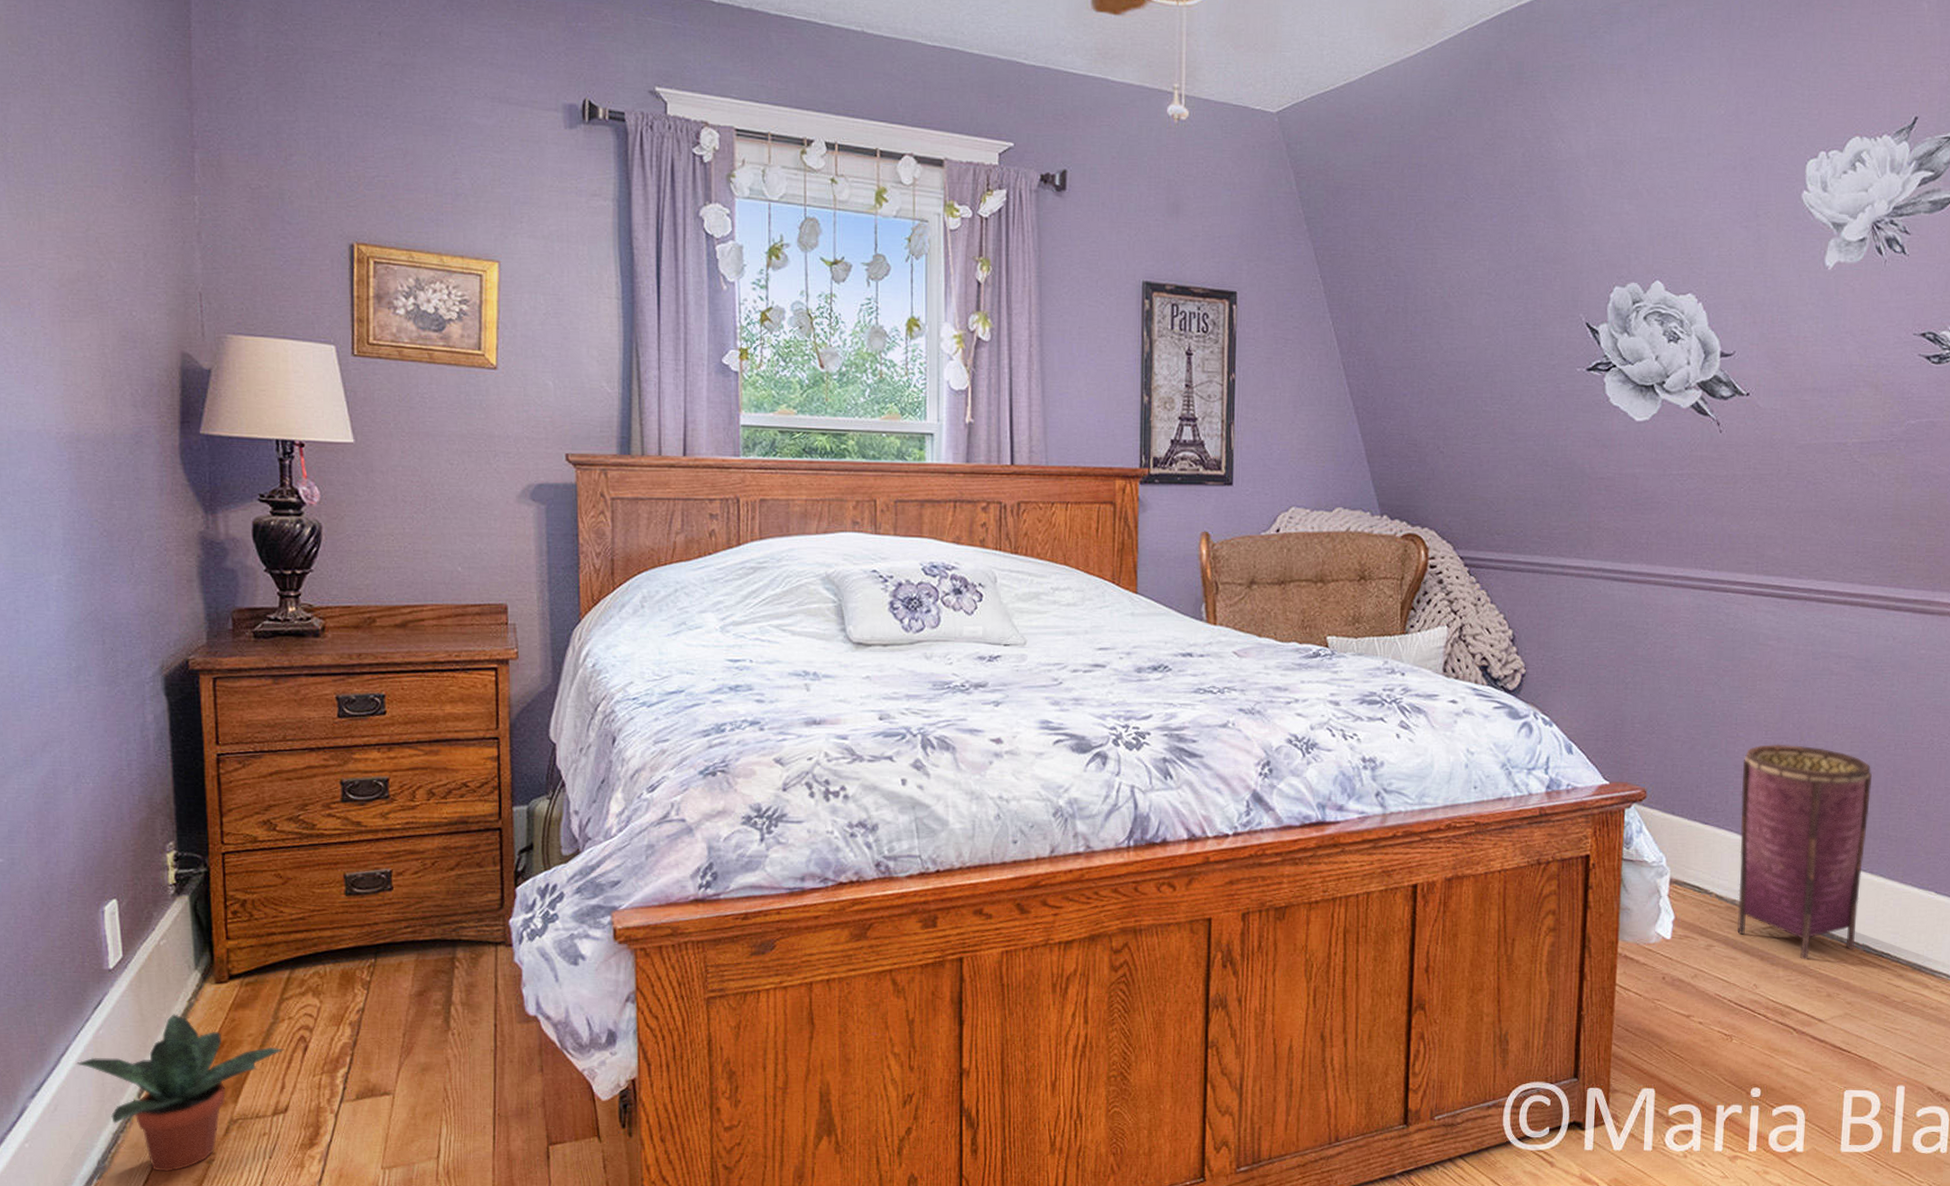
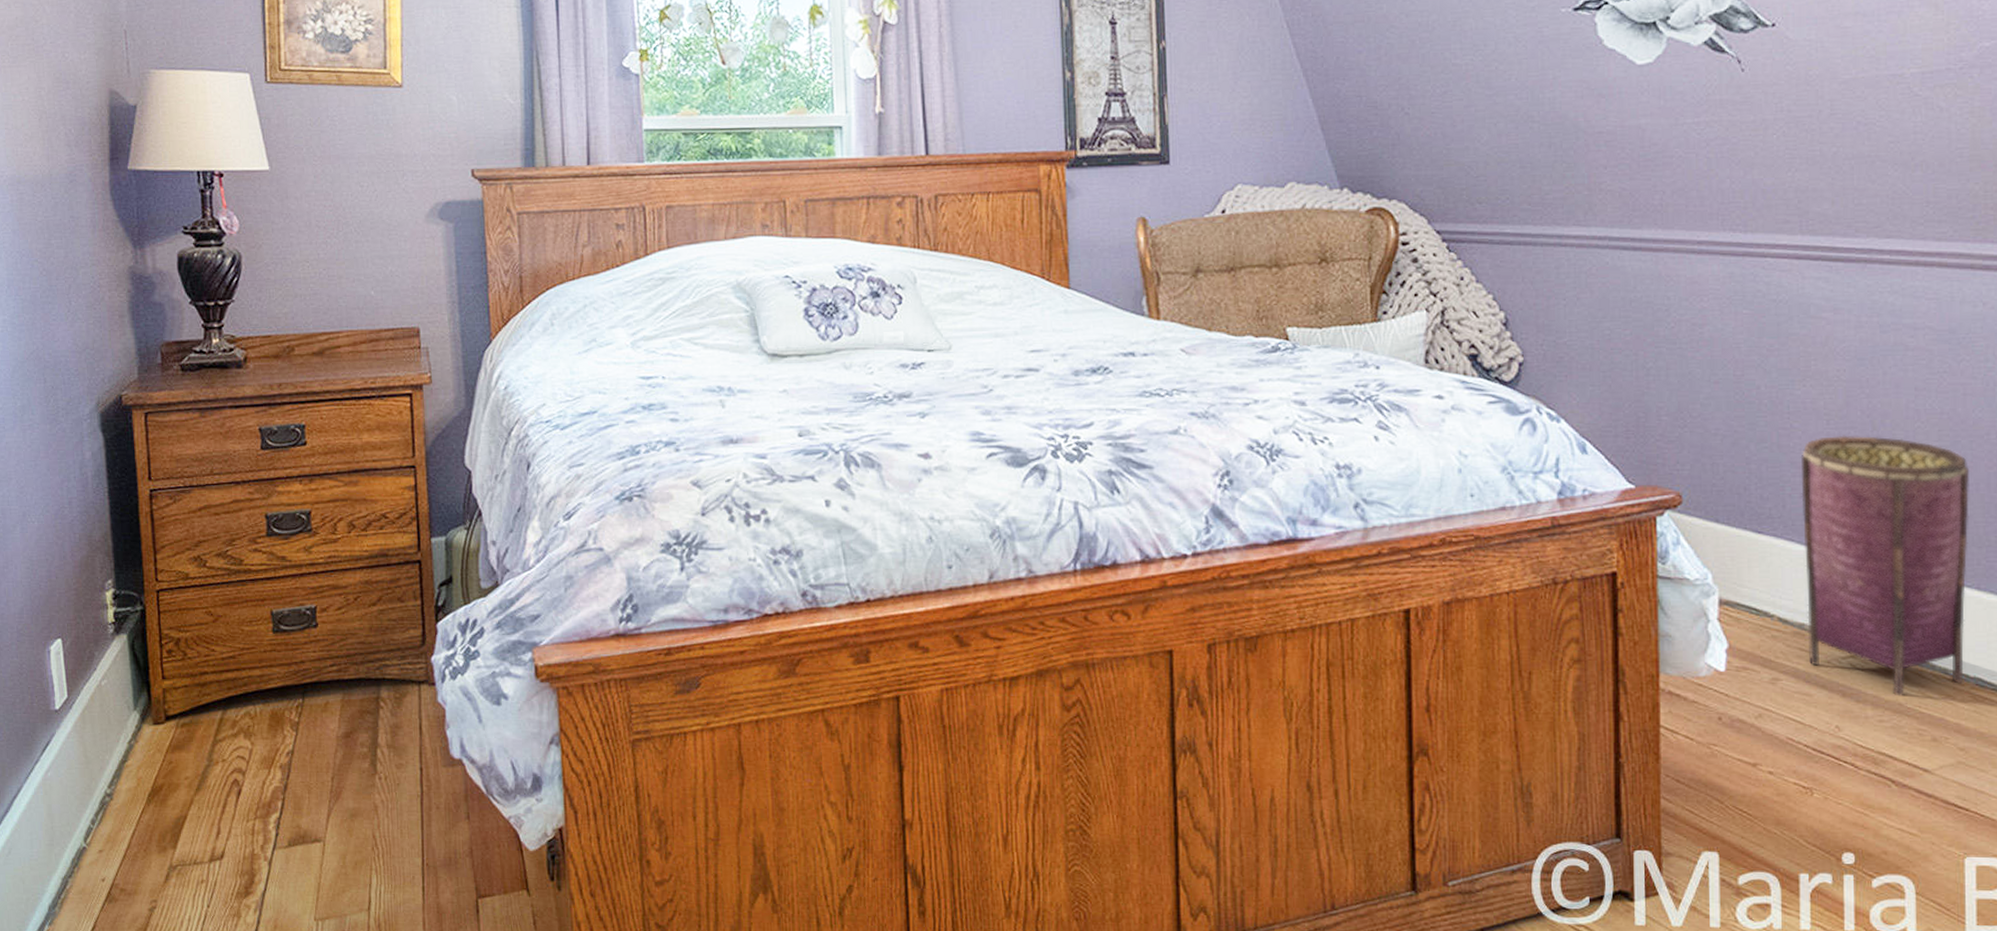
potted plant: present [75,1014,285,1172] -> none [27,756,220,919]

